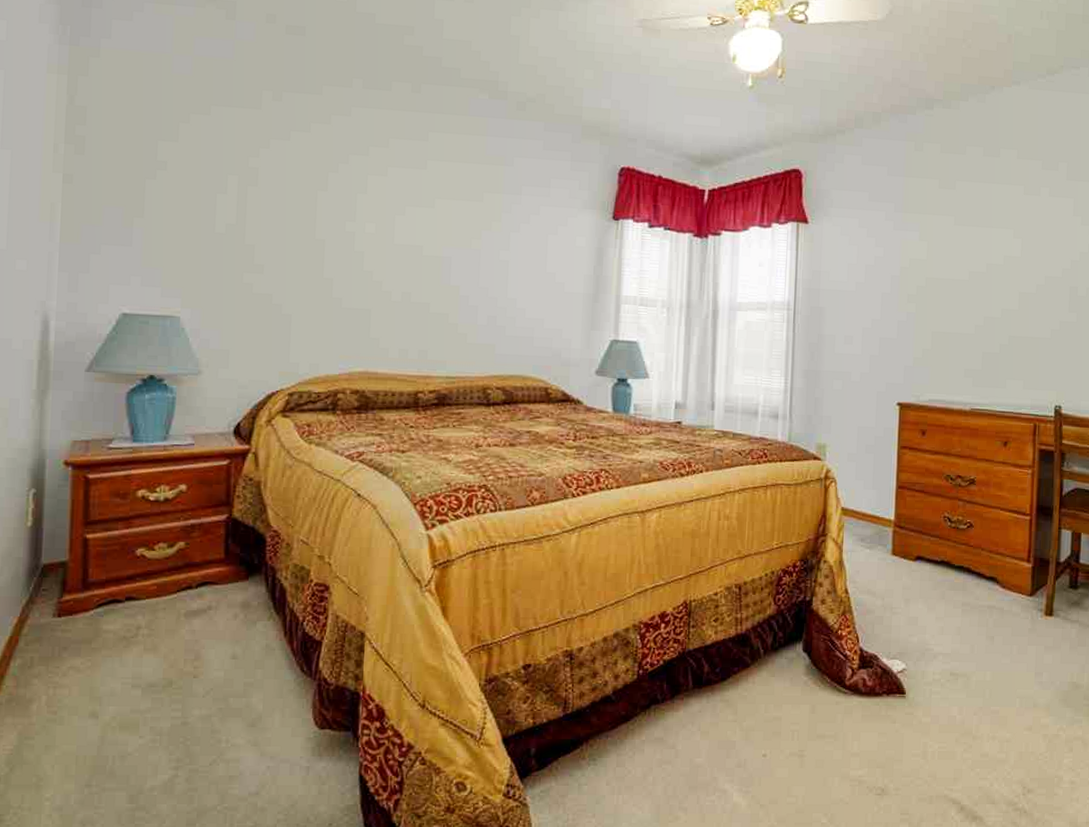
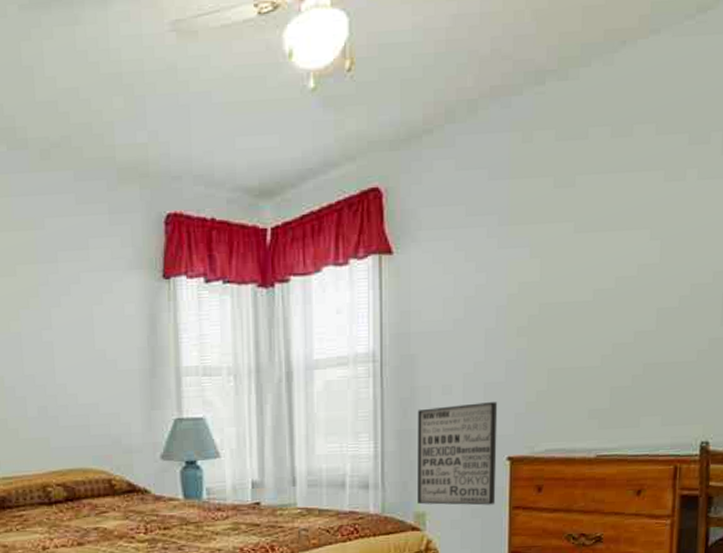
wall art: none [820,354,891,443] -> present [418,402,498,506]

